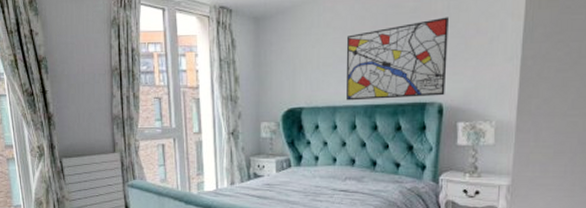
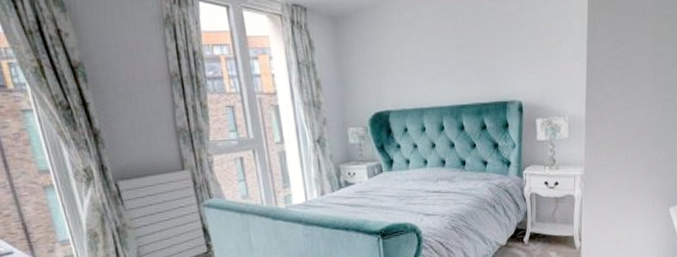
wall art: present [346,17,448,101] -> none [428,17,524,102]

